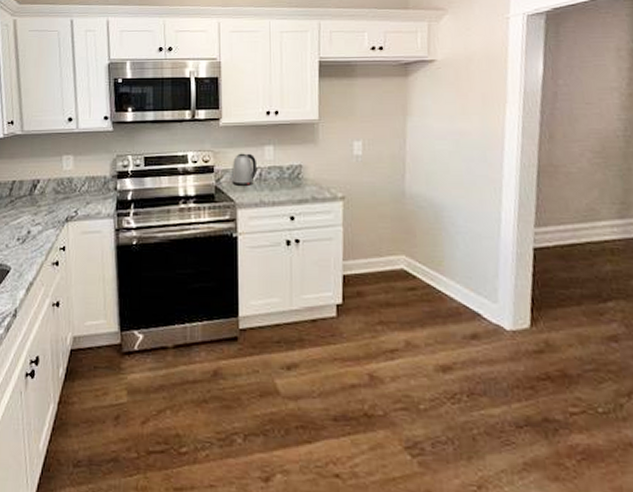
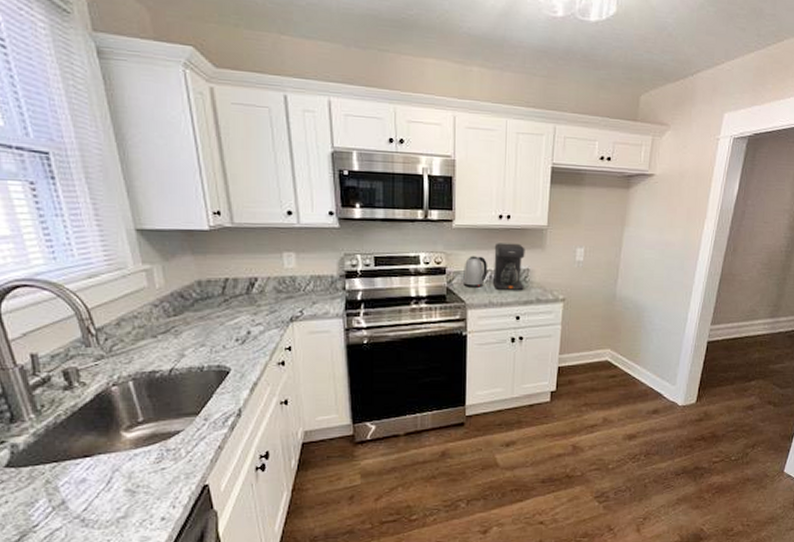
coffee maker: none [262,139,297,188] -> present [492,243,525,290]

